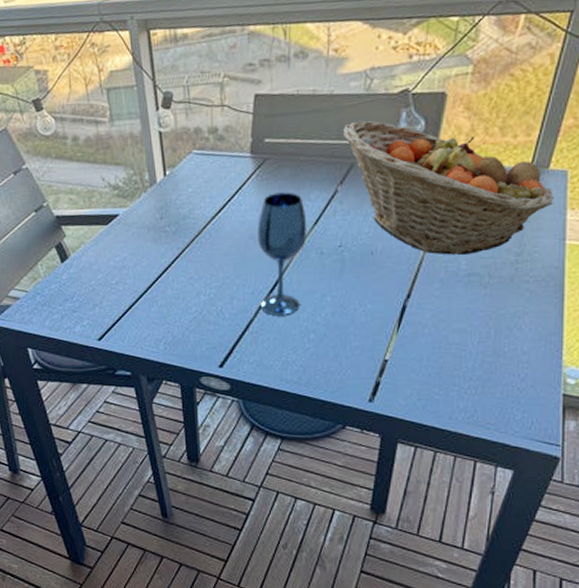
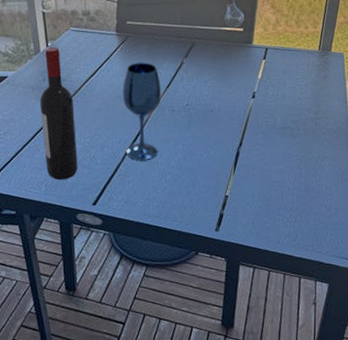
wine bottle: none [157,175,202,338] -> present [40,46,78,180]
fruit basket: present [344,120,555,255] -> none [186,11,337,113]

